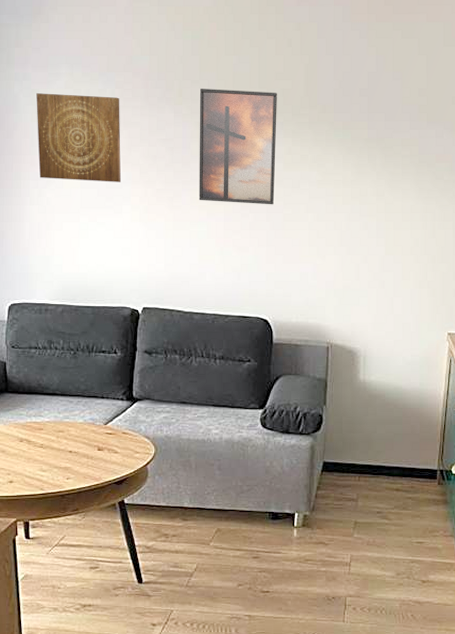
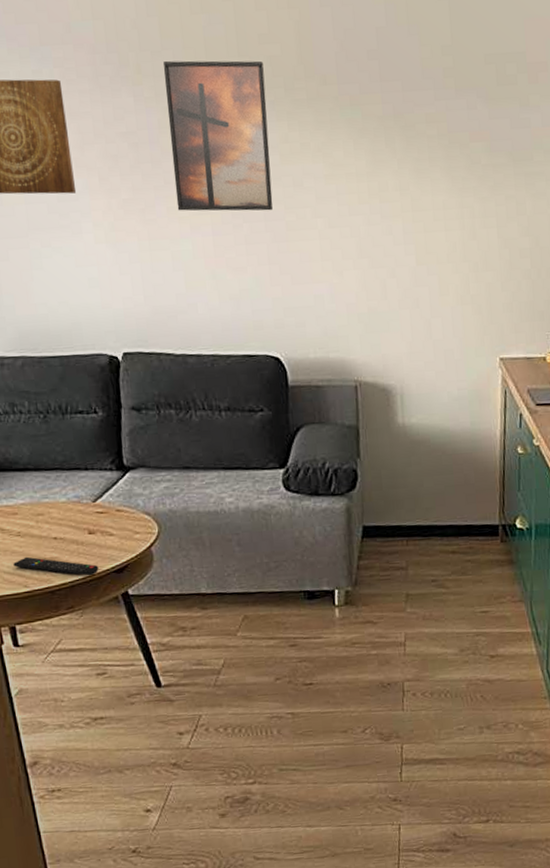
remote control: none [34,465,102,485] -> present [13,556,99,576]

